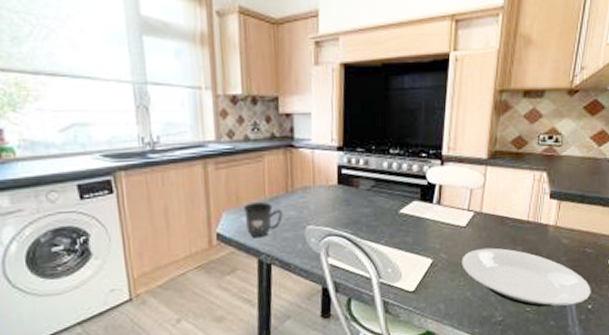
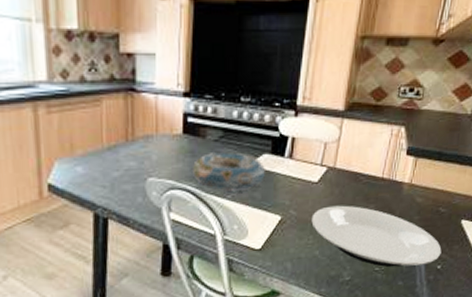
mug: present [244,202,283,239] -> none [79,151,122,191]
decorative bowl: none [348,200,417,236] -> present [193,152,266,191]

